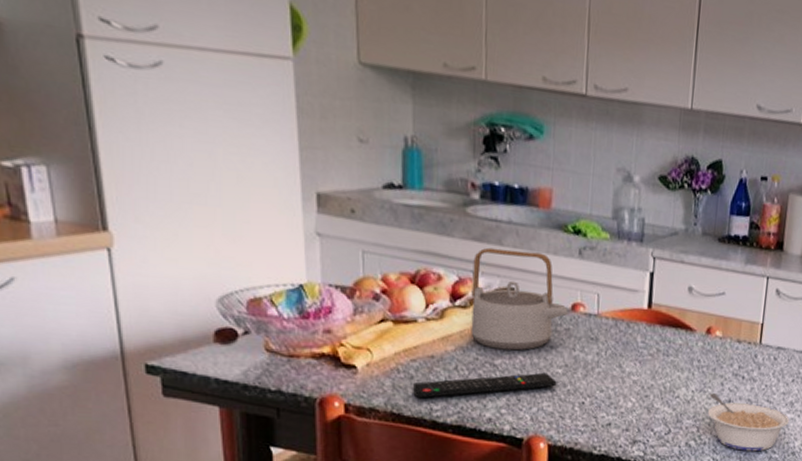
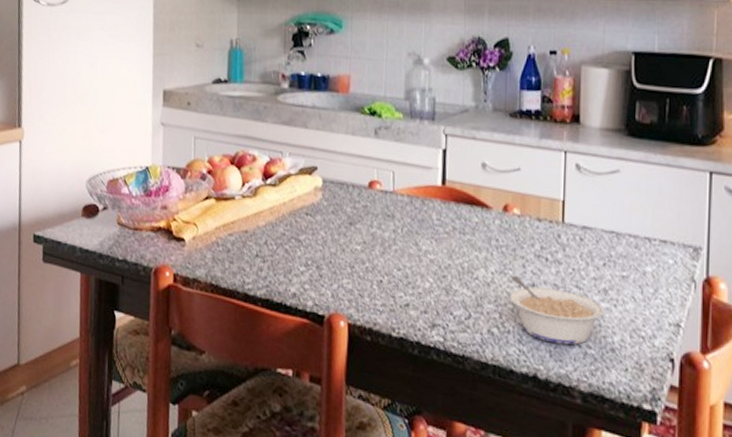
remote control: present [413,372,557,398] -> none [229,249,356,271]
teapot: present [471,247,568,351] -> none [279,130,366,227]

